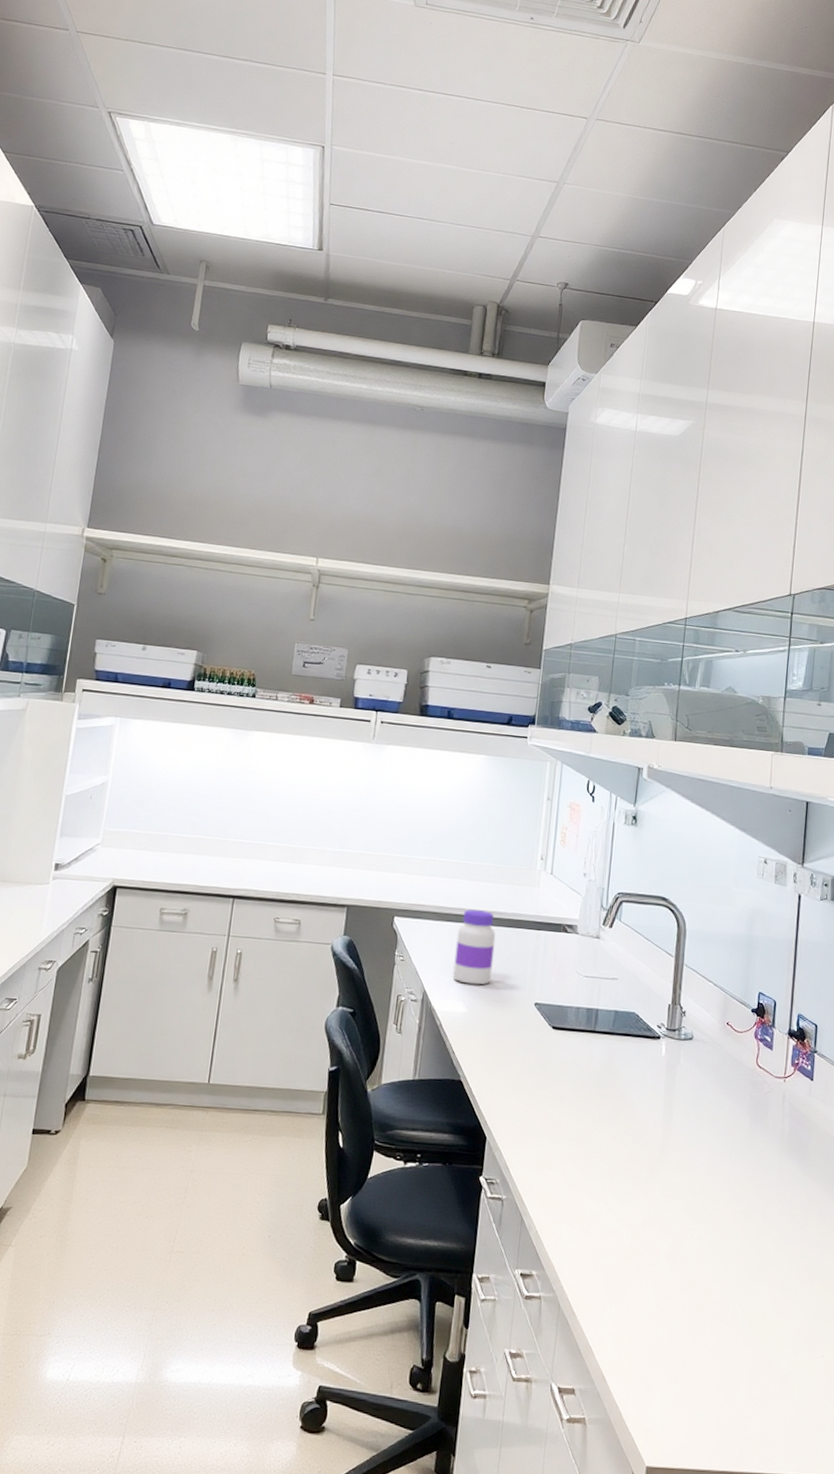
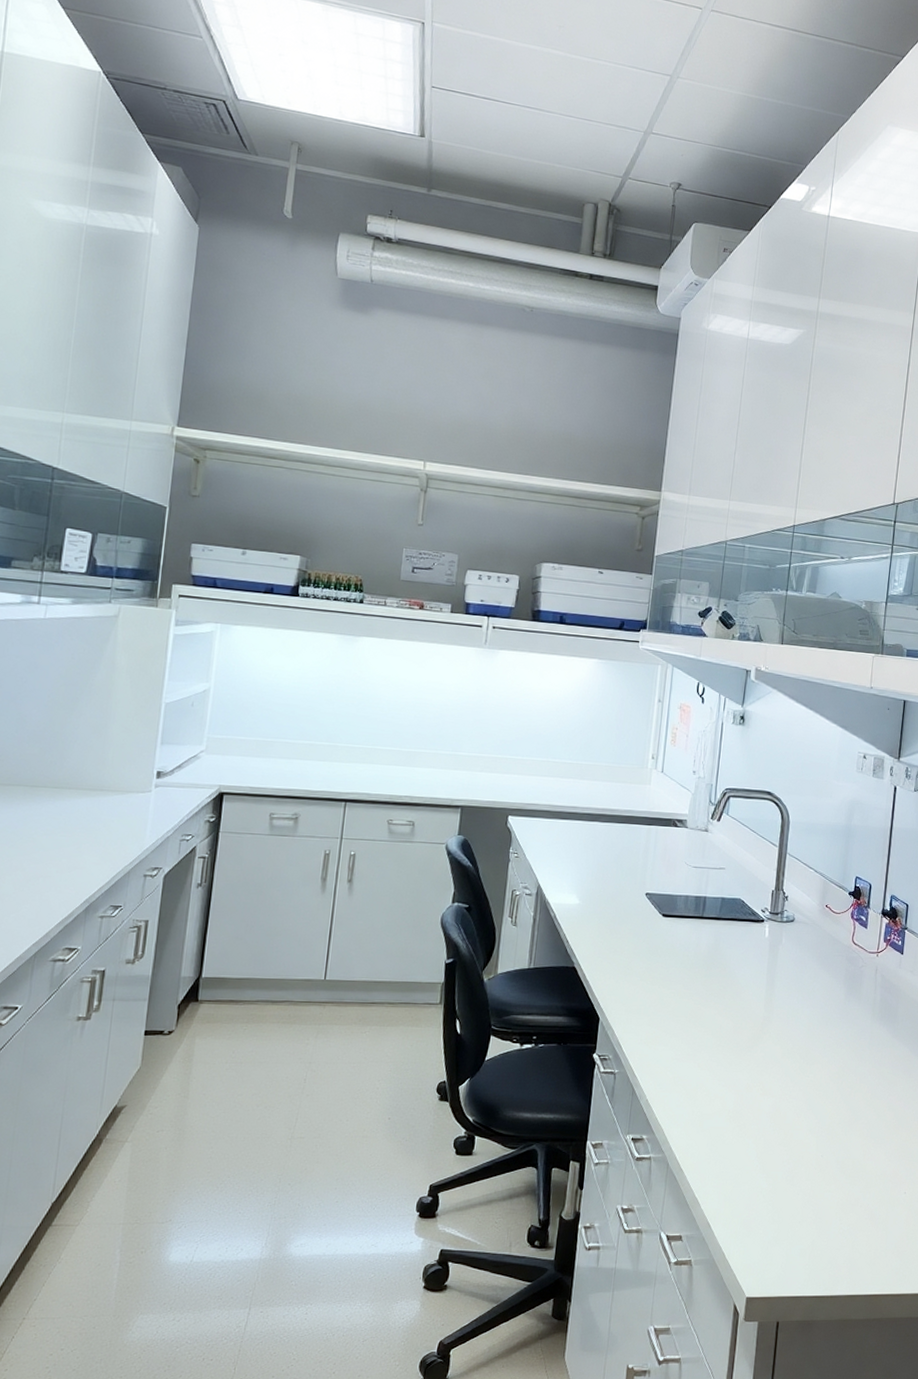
jar: present [452,909,496,985] -> none [566,807,608,878]

